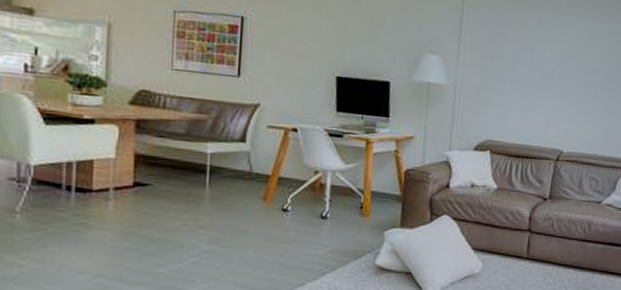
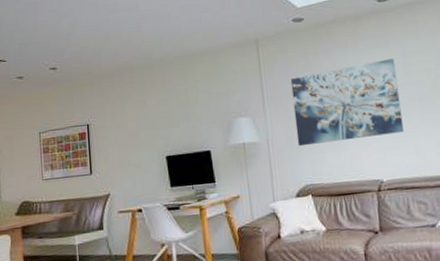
wall art: none [486,25,603,109] -> present [290,59,404,147]

